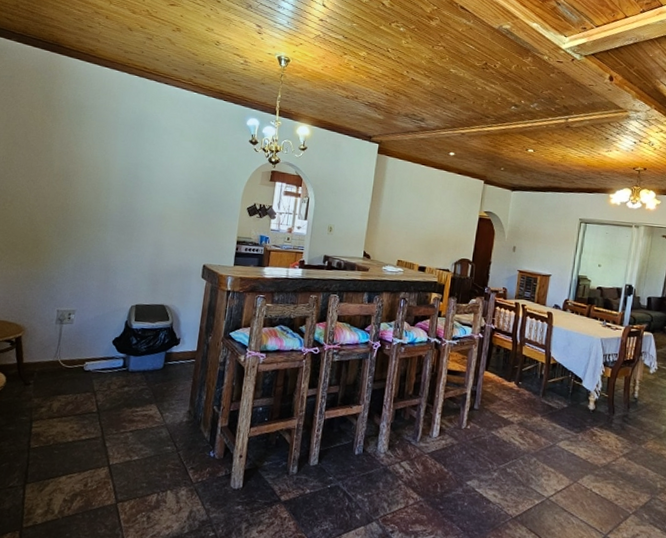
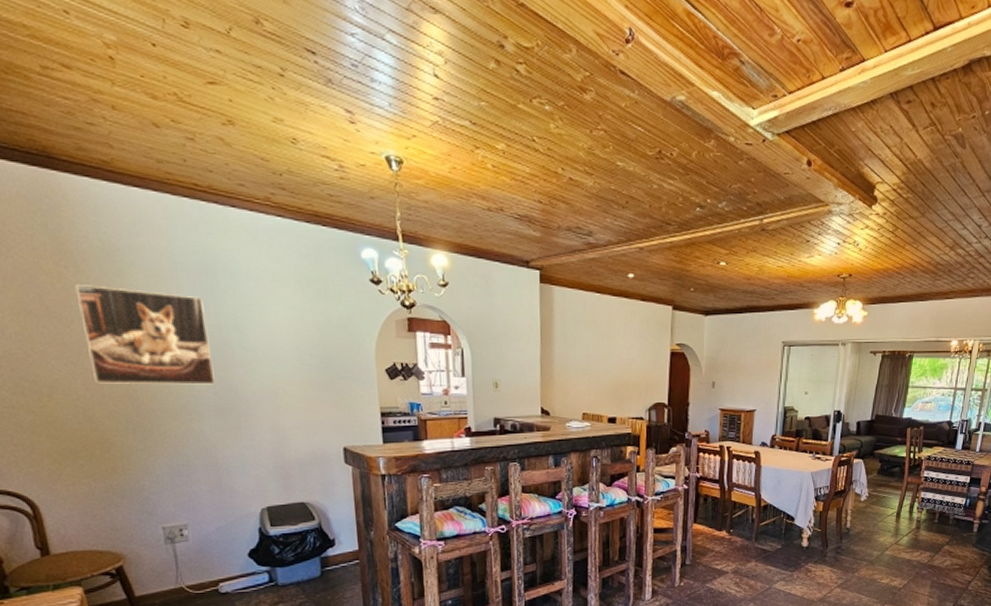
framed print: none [43,128,130,206] -> present [74,285,215,385]

